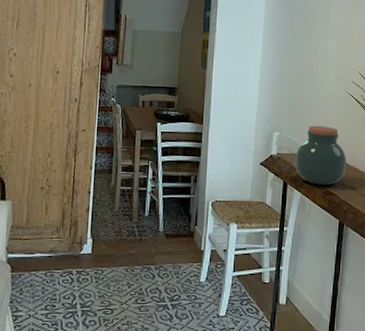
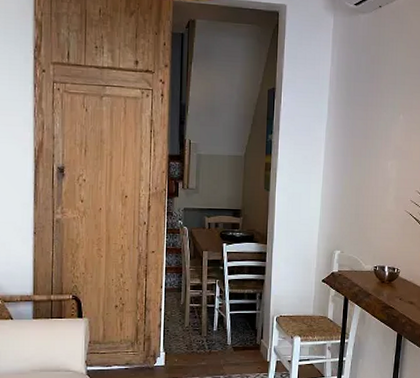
jar: present [295,125,347,185] -> none [355,244,405,300]

